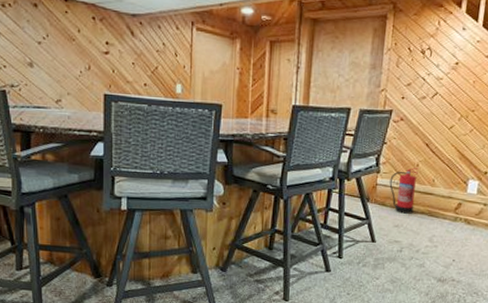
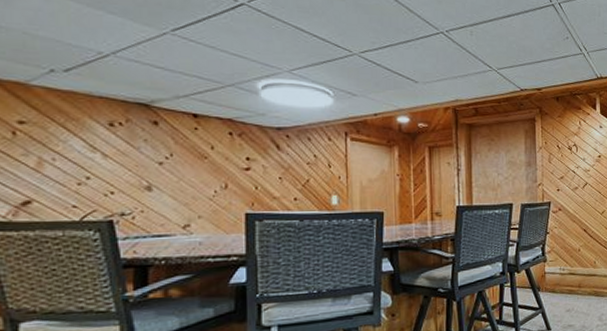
fire extinguisher: present [389,167,419,214] -> none [556,251,582,298]

